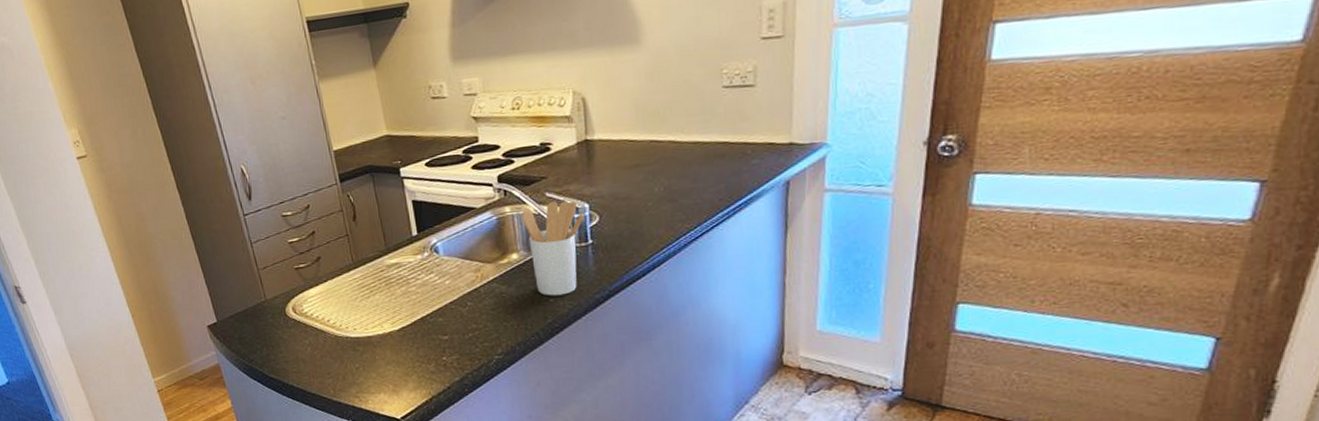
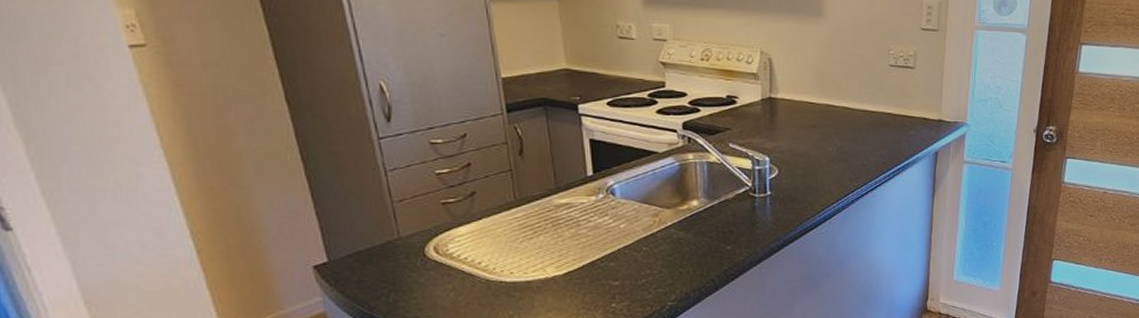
utensil holder: present [521,201,584,296] -> none [703,152,764,244]

